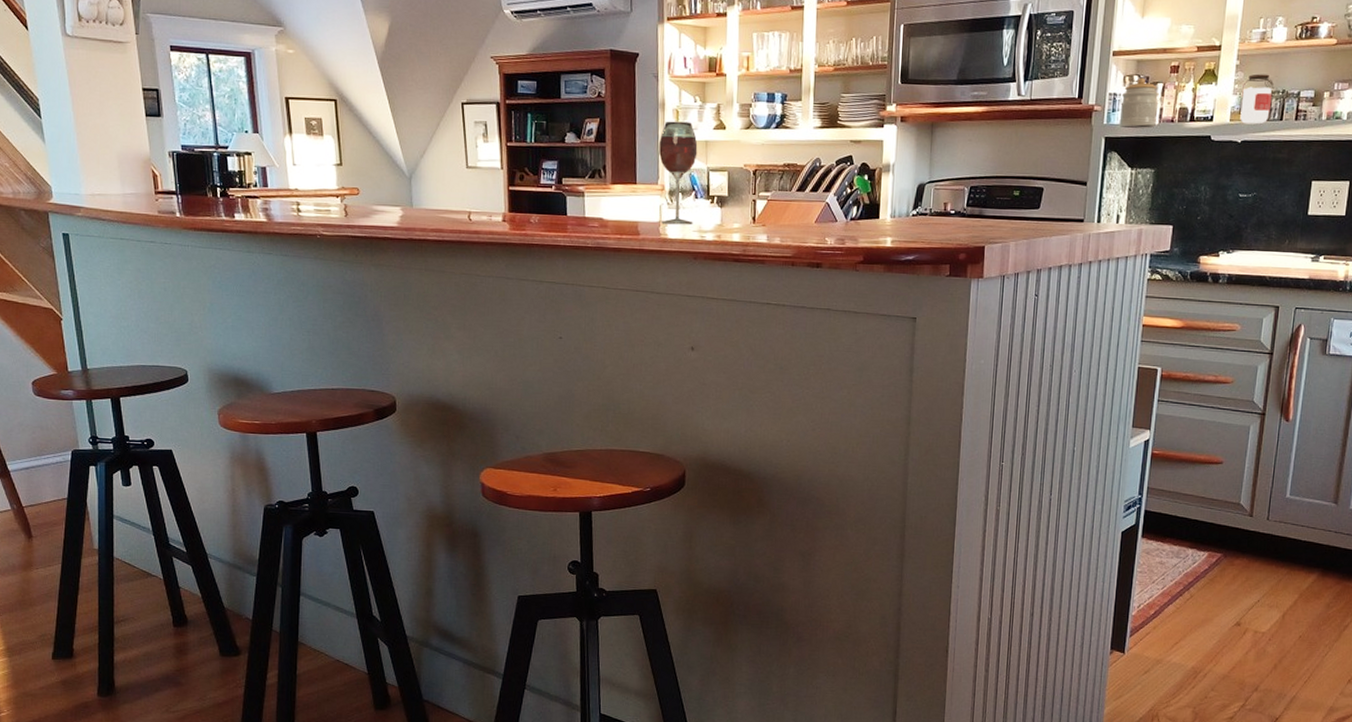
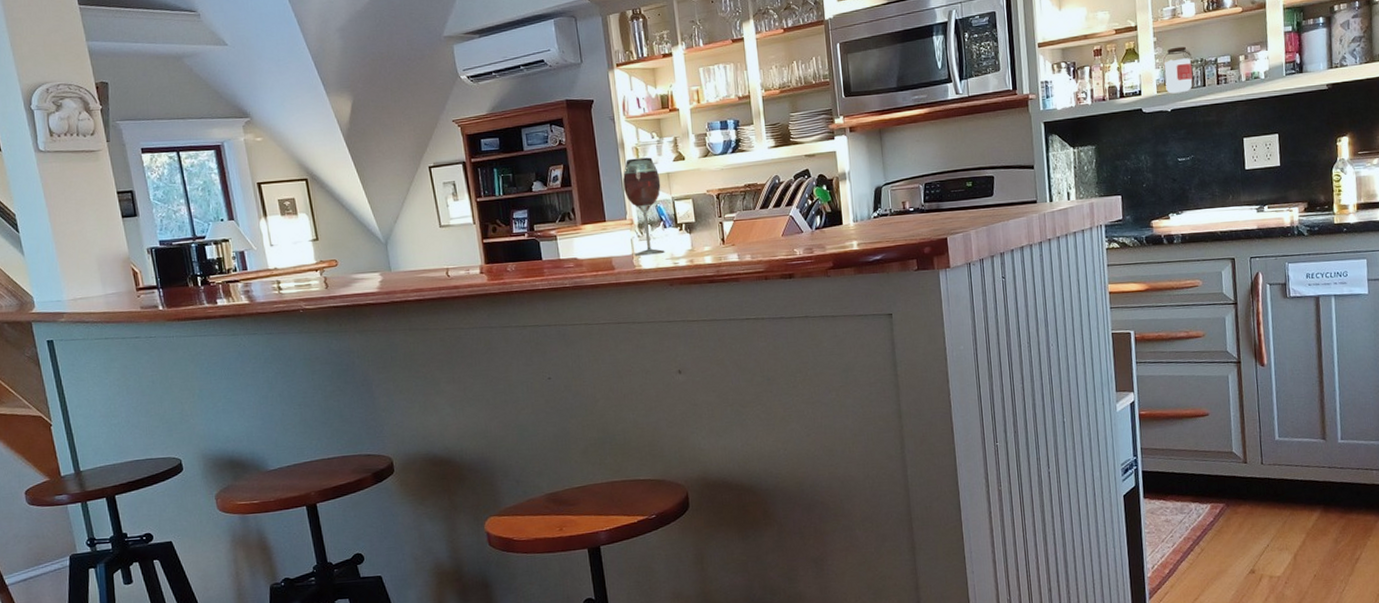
jar: present [1119,77,1159,129] -> none [1052,63,1089,112]

